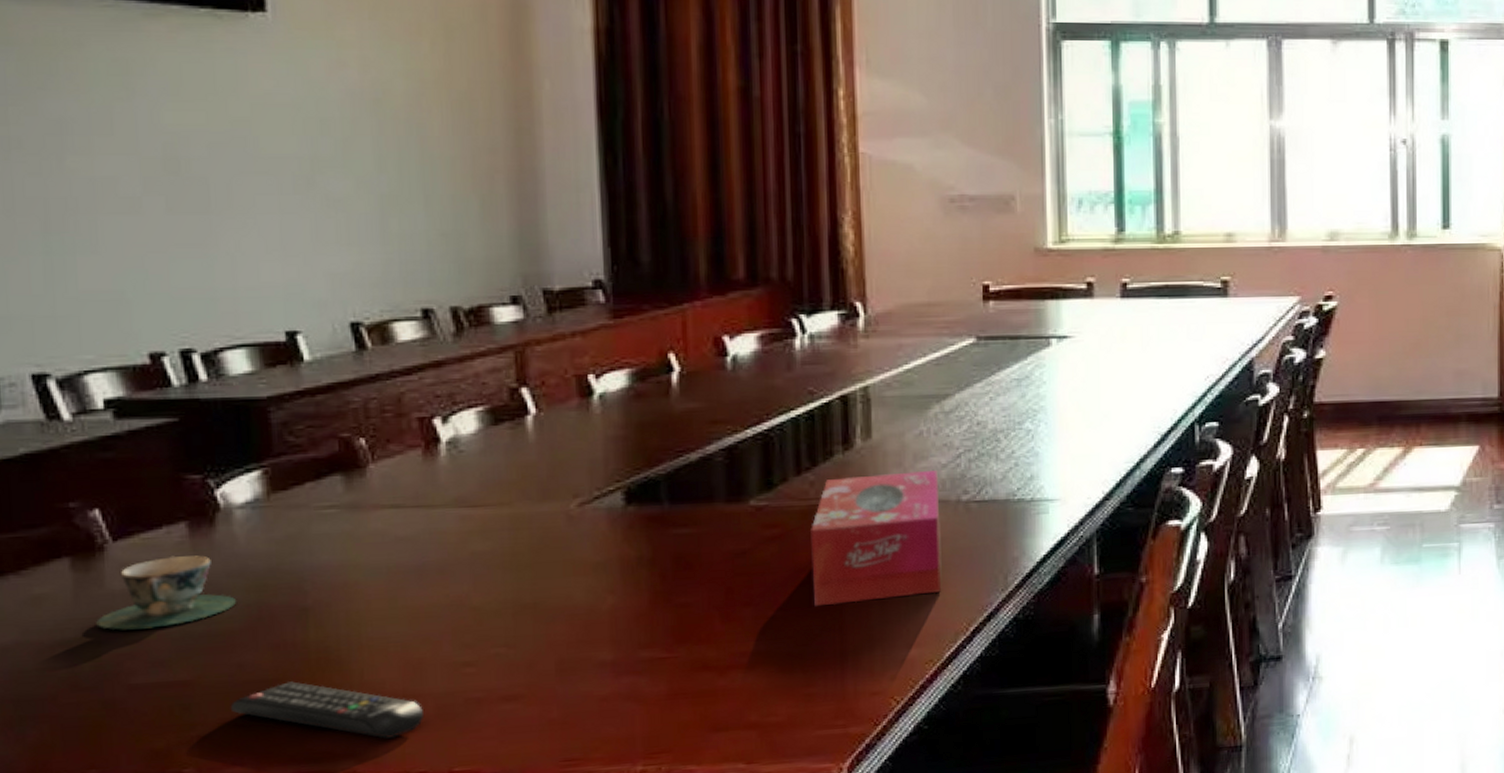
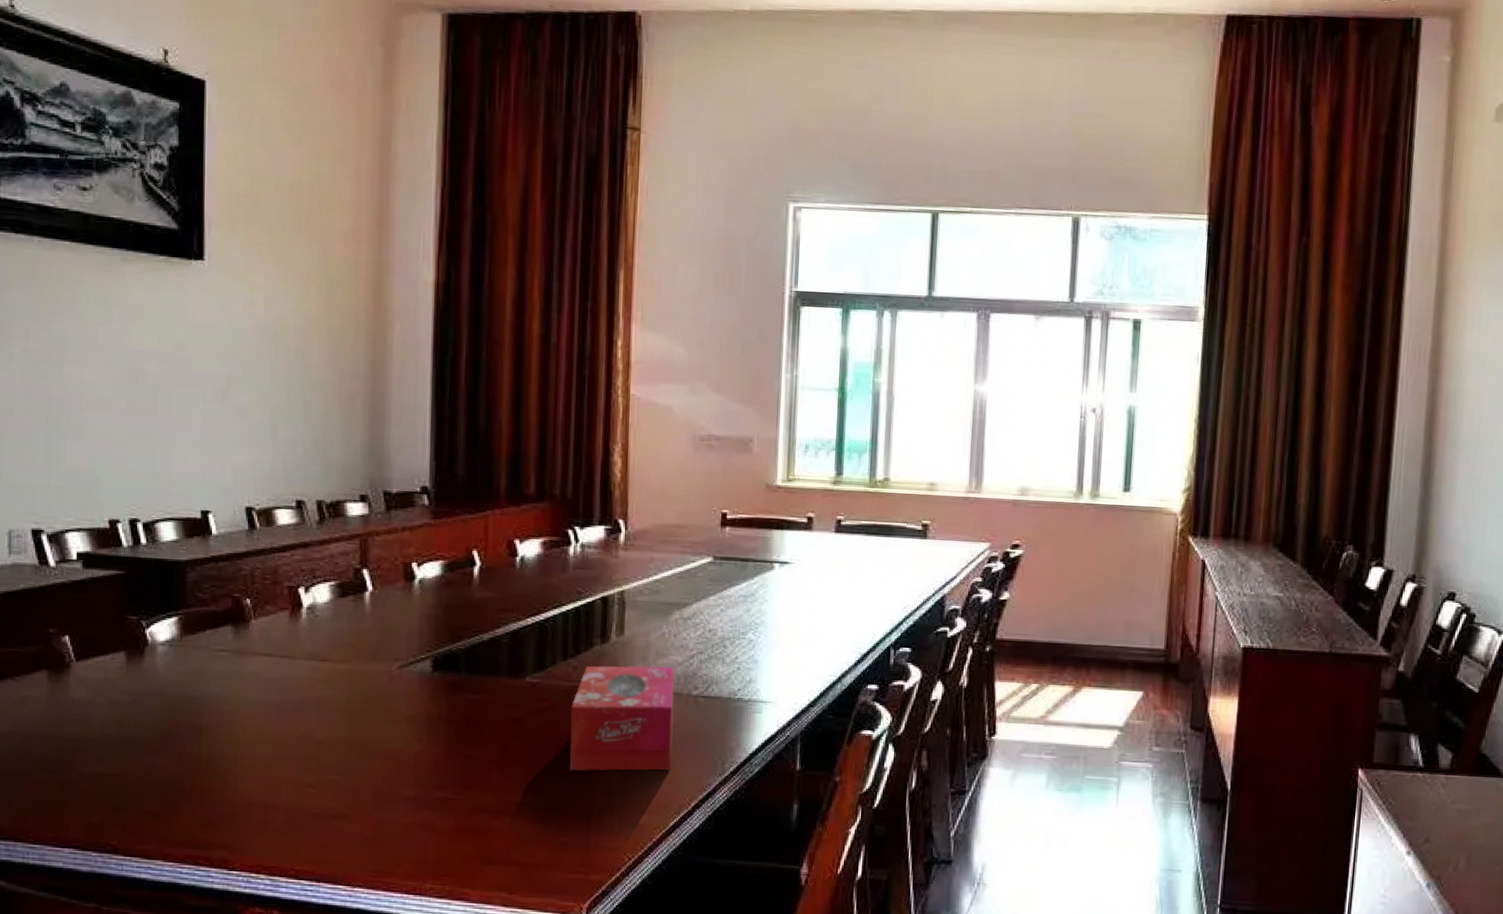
teacup: present [96,555,237,630] -> none [61,676,155,731]
remote control: present [230,681,425,739] -> none [145,783,277,837]

